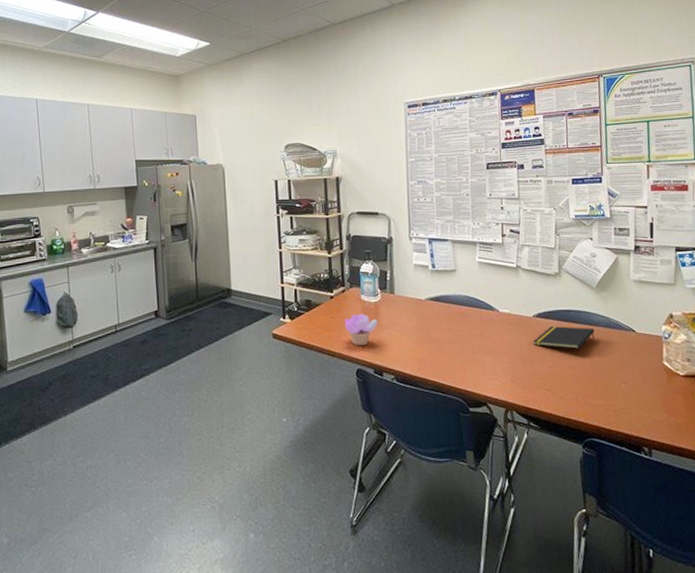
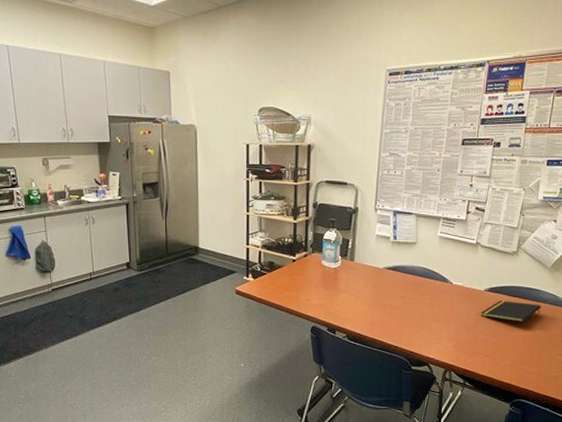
succulent plant: present [345,314,378,346] -> none [304,277,336,307]

